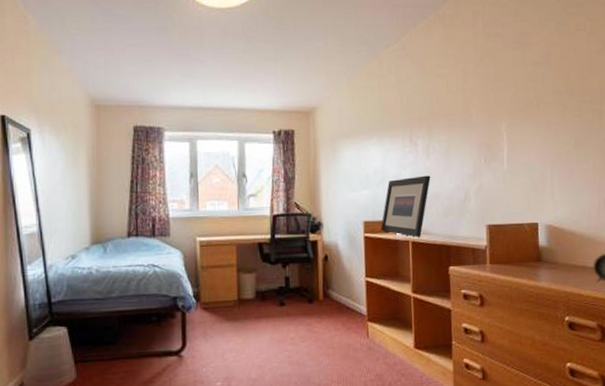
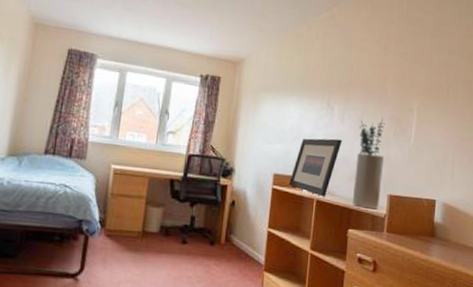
vase: none [447,146,479,243] -> present [353,118,385,210]

